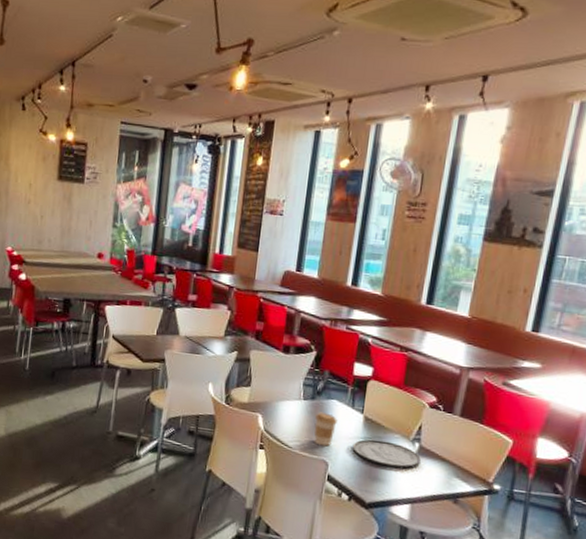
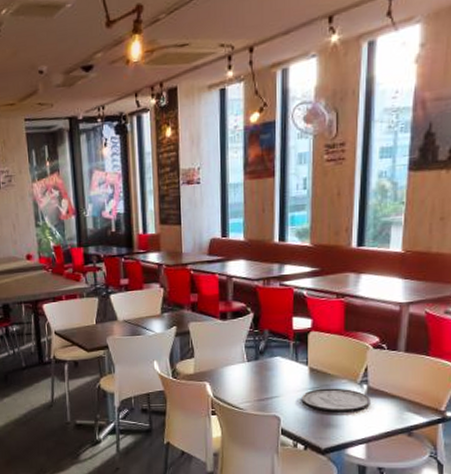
coffee cup: present [313,412,337,447] -> none [261,370,283,403]

